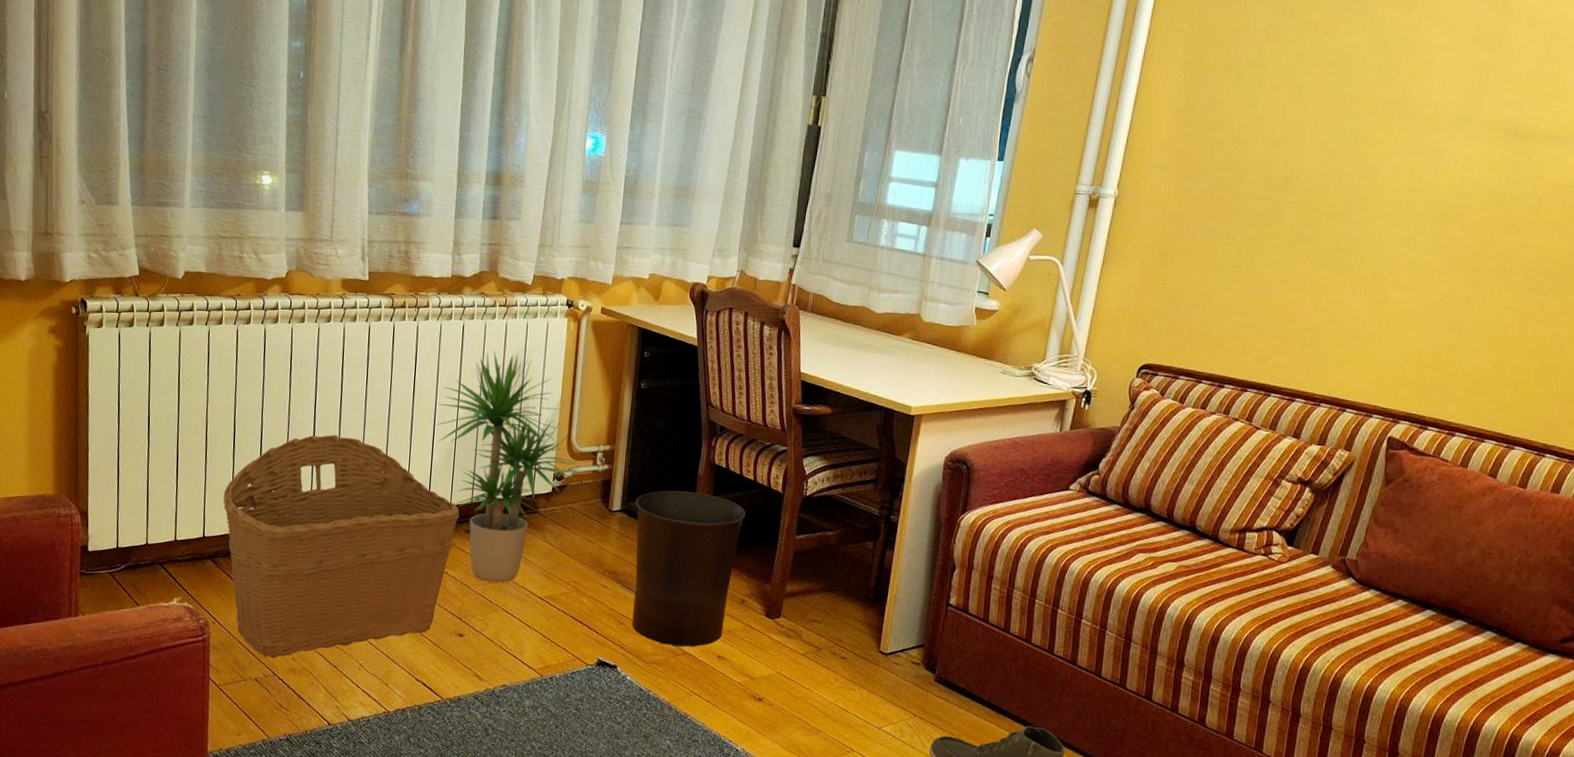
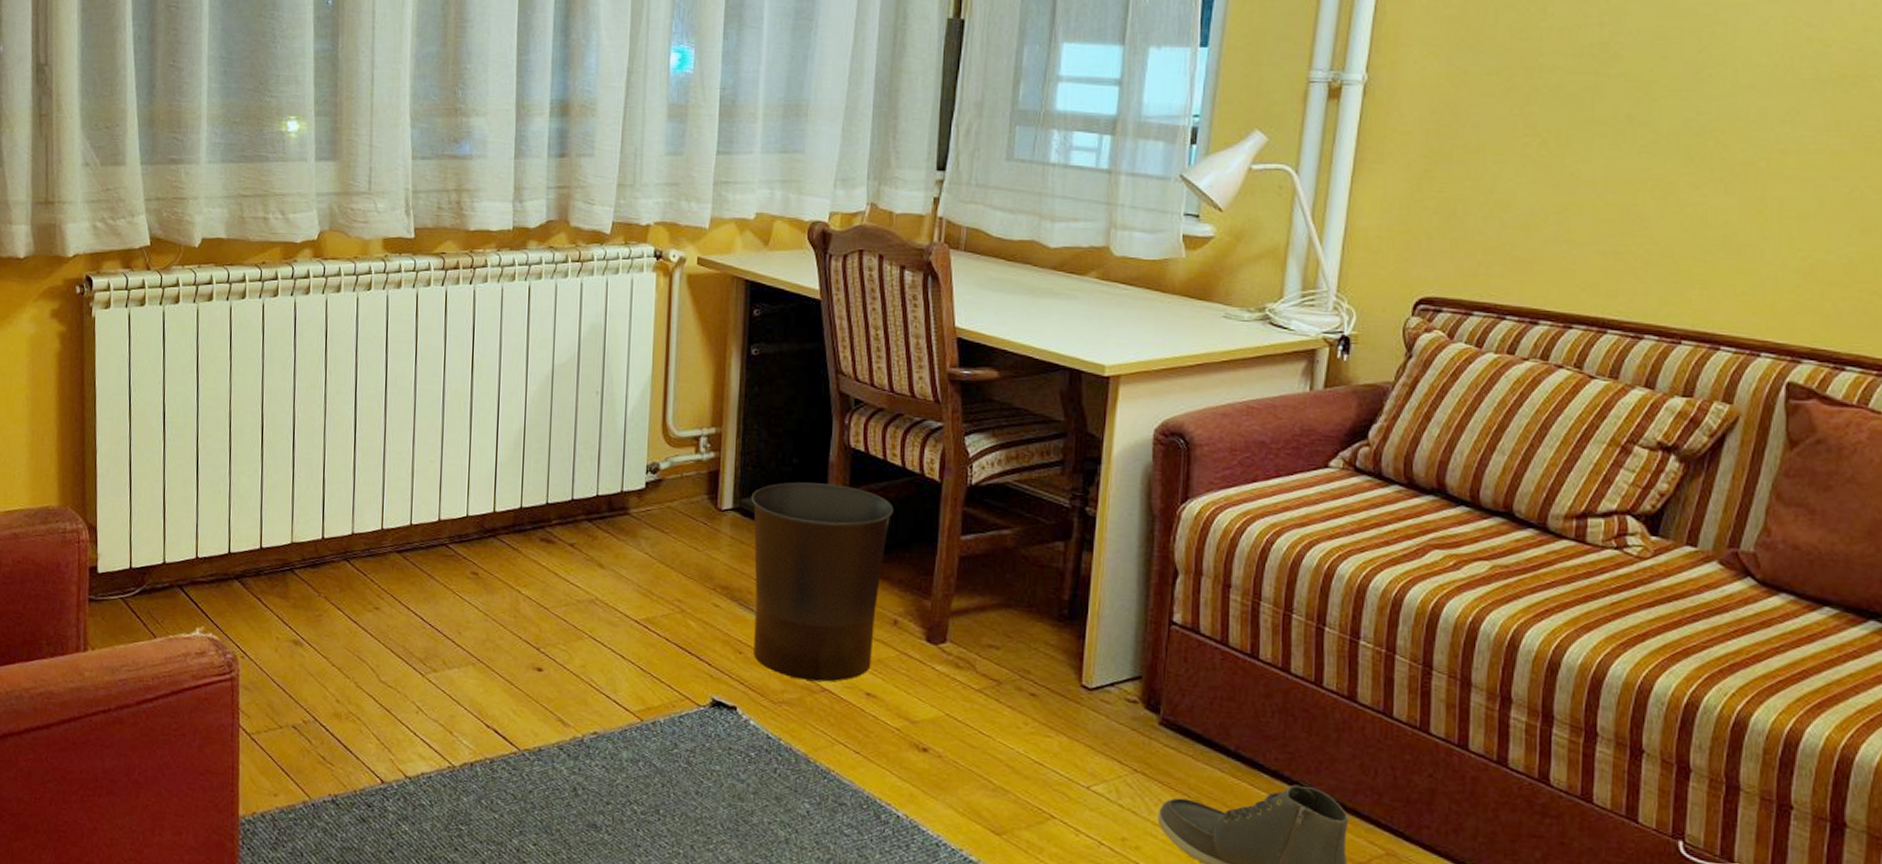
wicker basket: present [223,434,460,658] -> none [251,425,533,700]
potted plant: present [434,351,578,584] -> none [498,316,677,604]

